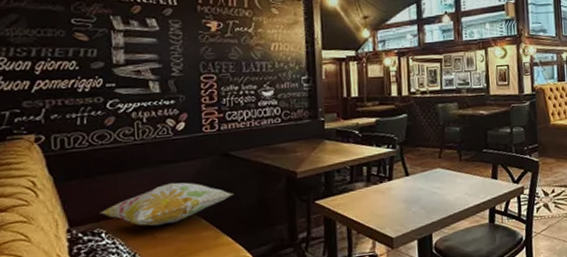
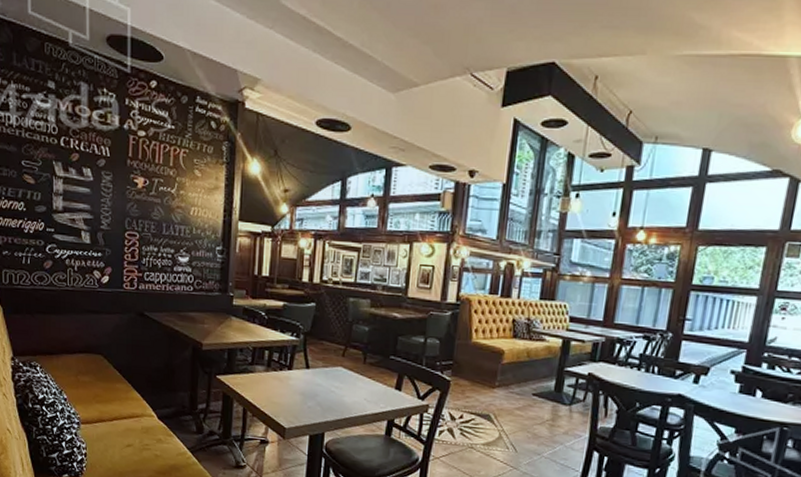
decorative pillow: present [100,182,234,226] -> none [36,332,146,370]

